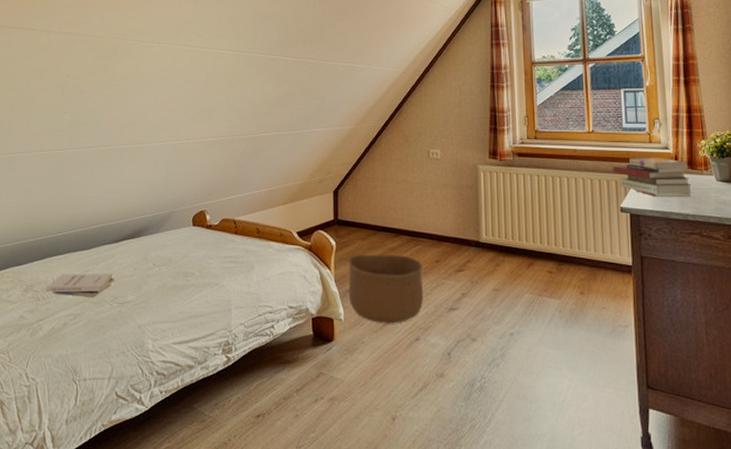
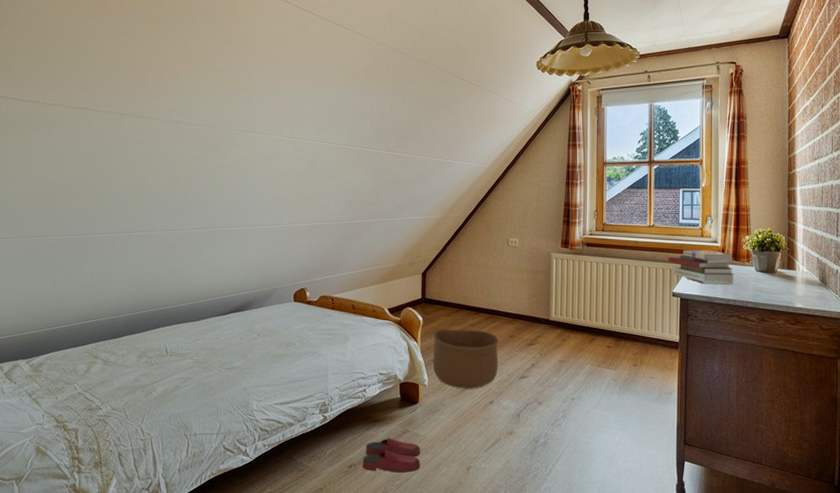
books: present [46,273,114,297] -> none [159,342,222,363]
slippers: none [272,382,339,424] -> present [363,437,421,473]

